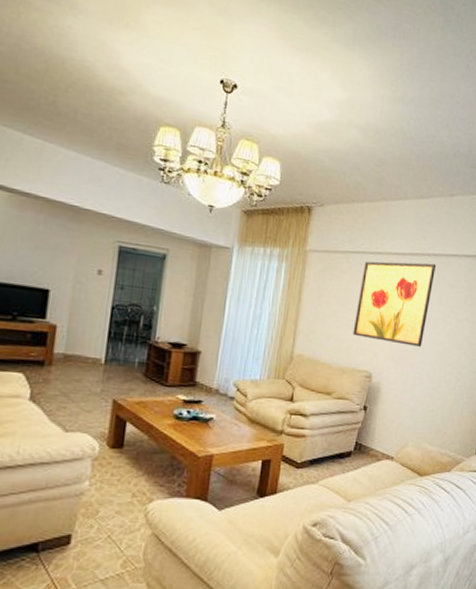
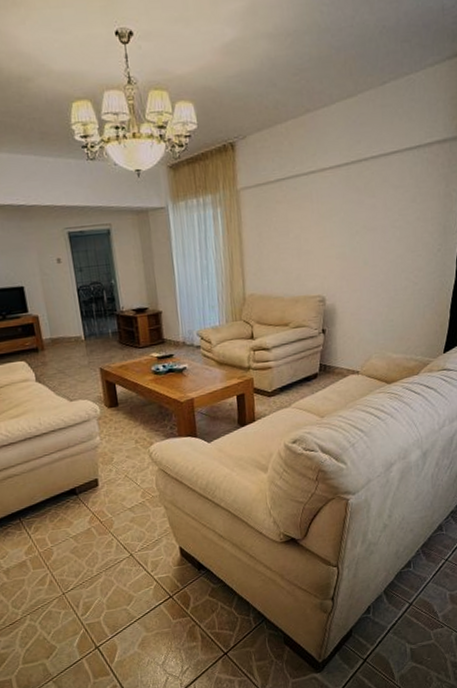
wall art: present [352,261,437,347] -> none [298,167,377,264]

